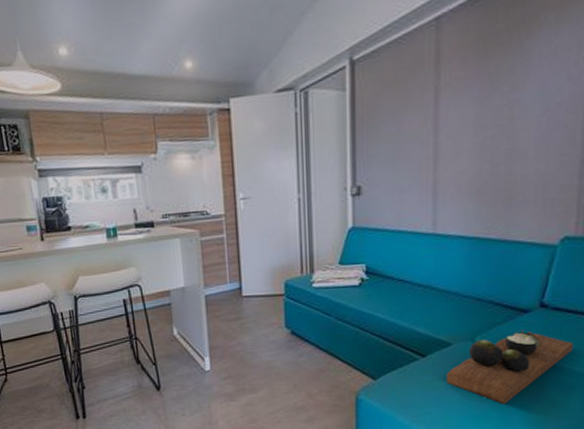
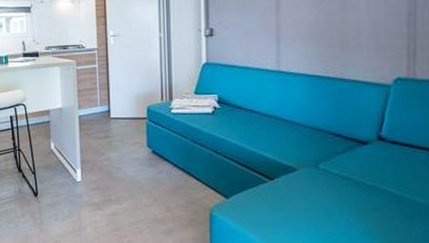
decorative tray: present [447,330,573,405] -> none [293,160,411,229]

